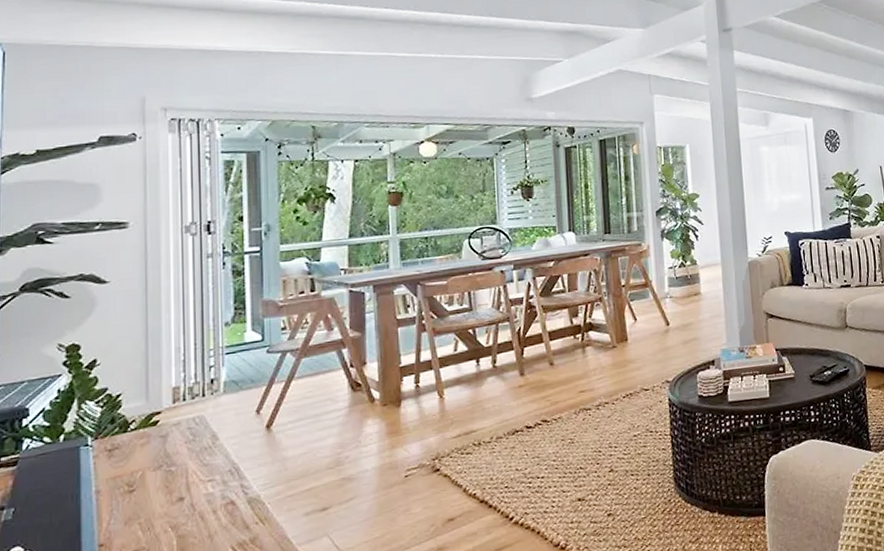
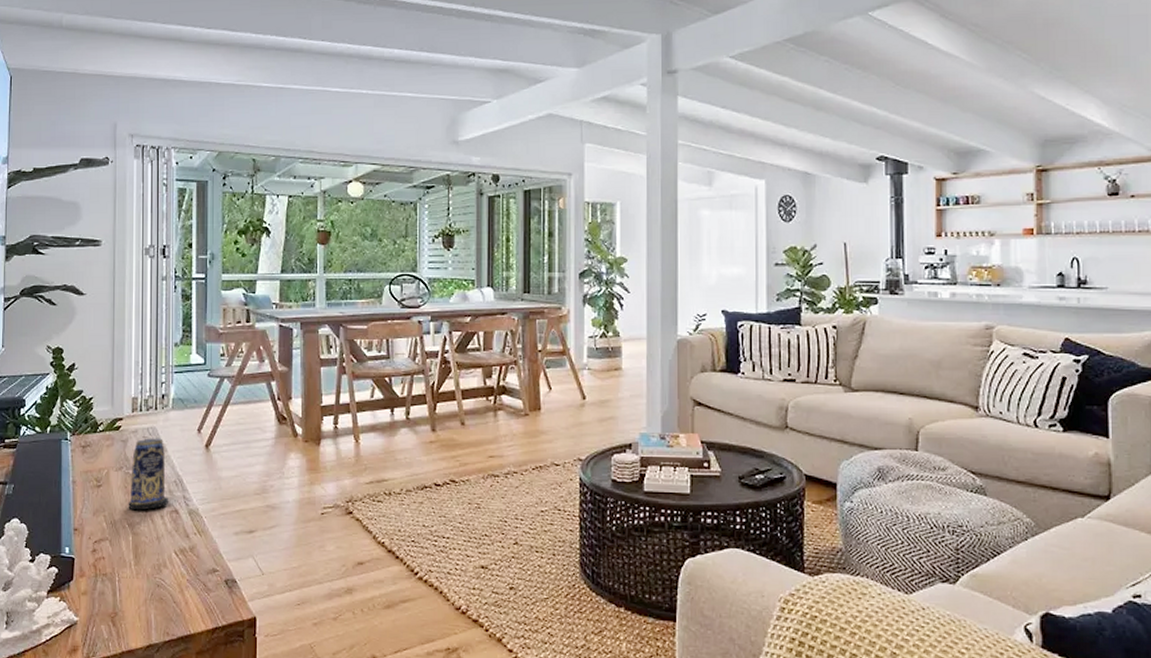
candle: none [170,426,223,511] -> present [128,438,169,511]

